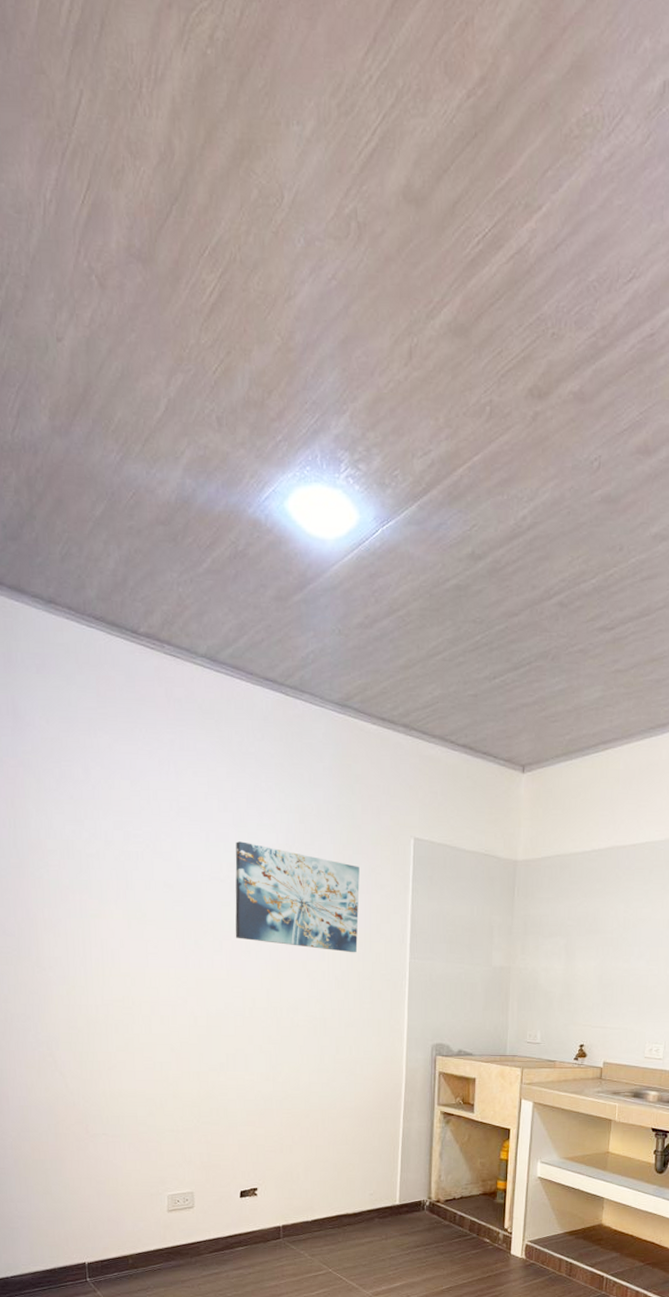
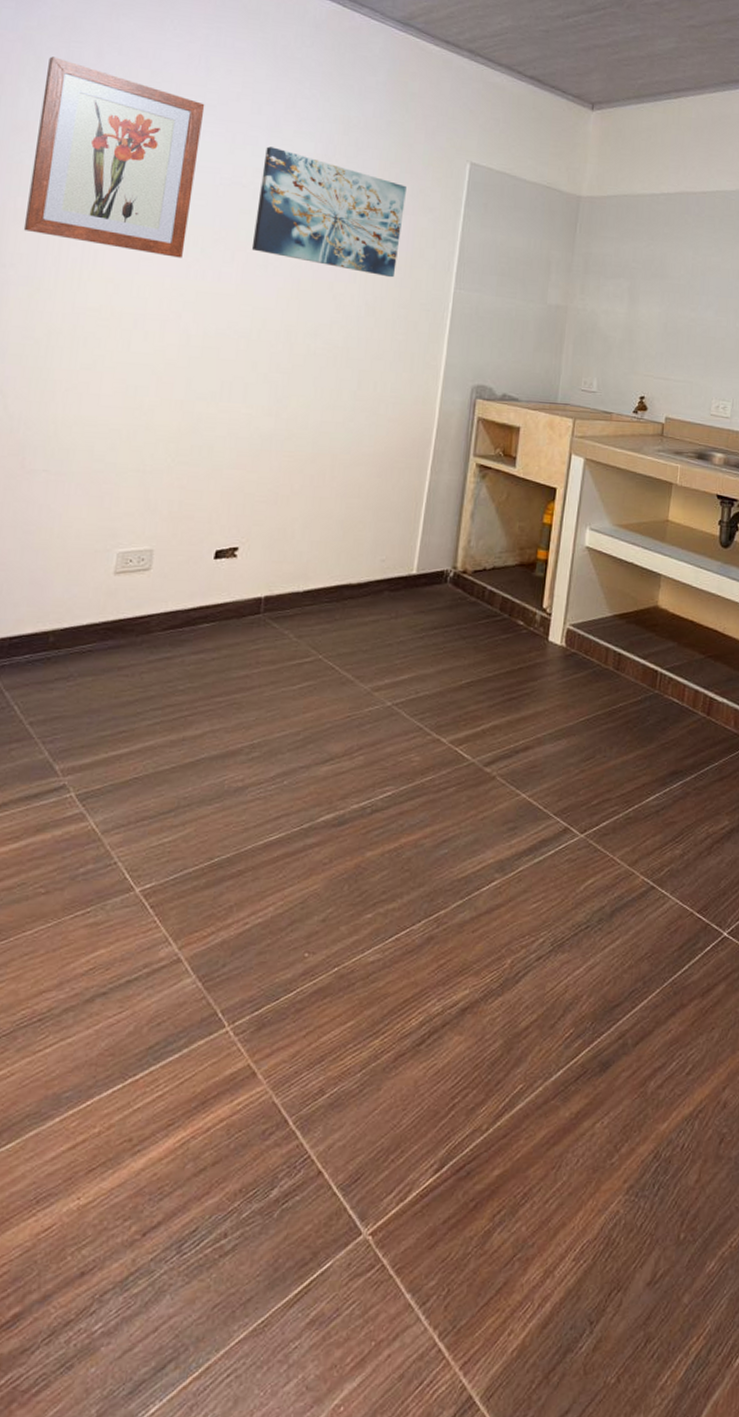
wall art: none [47,777,181,950] -> present [23,56,205,258]

